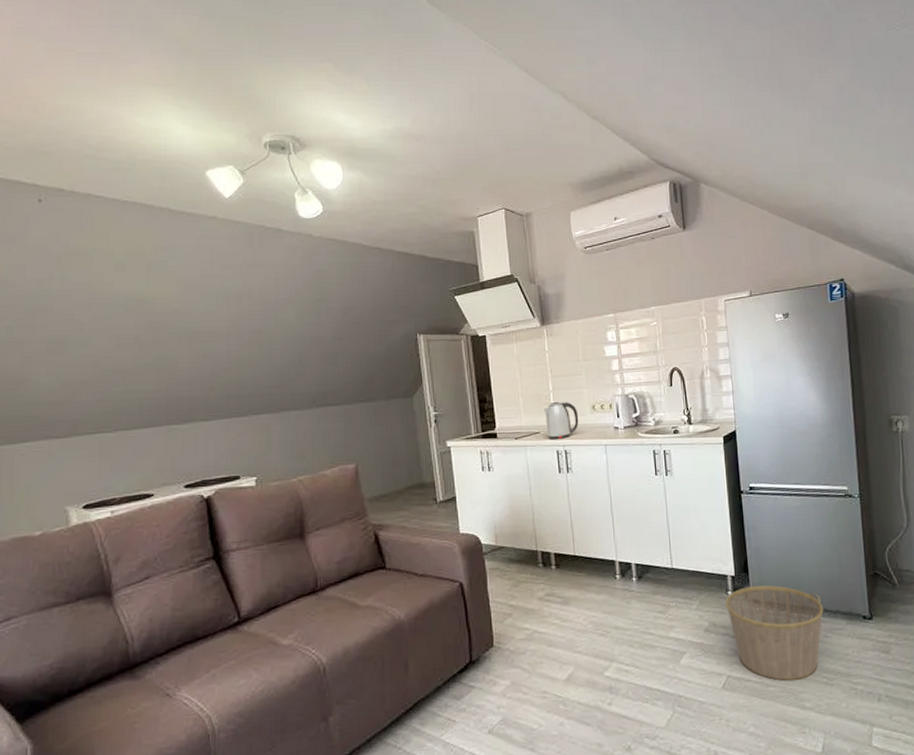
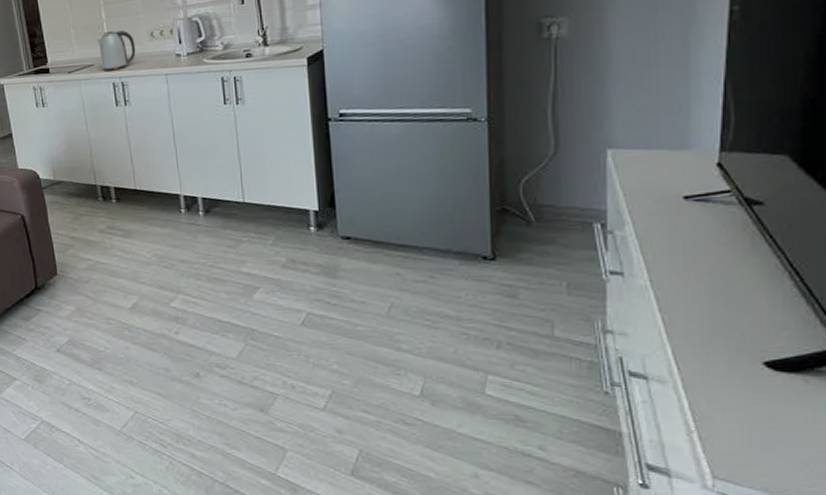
basket: present [725,585,824,681] -> none [307,221,431,321]

